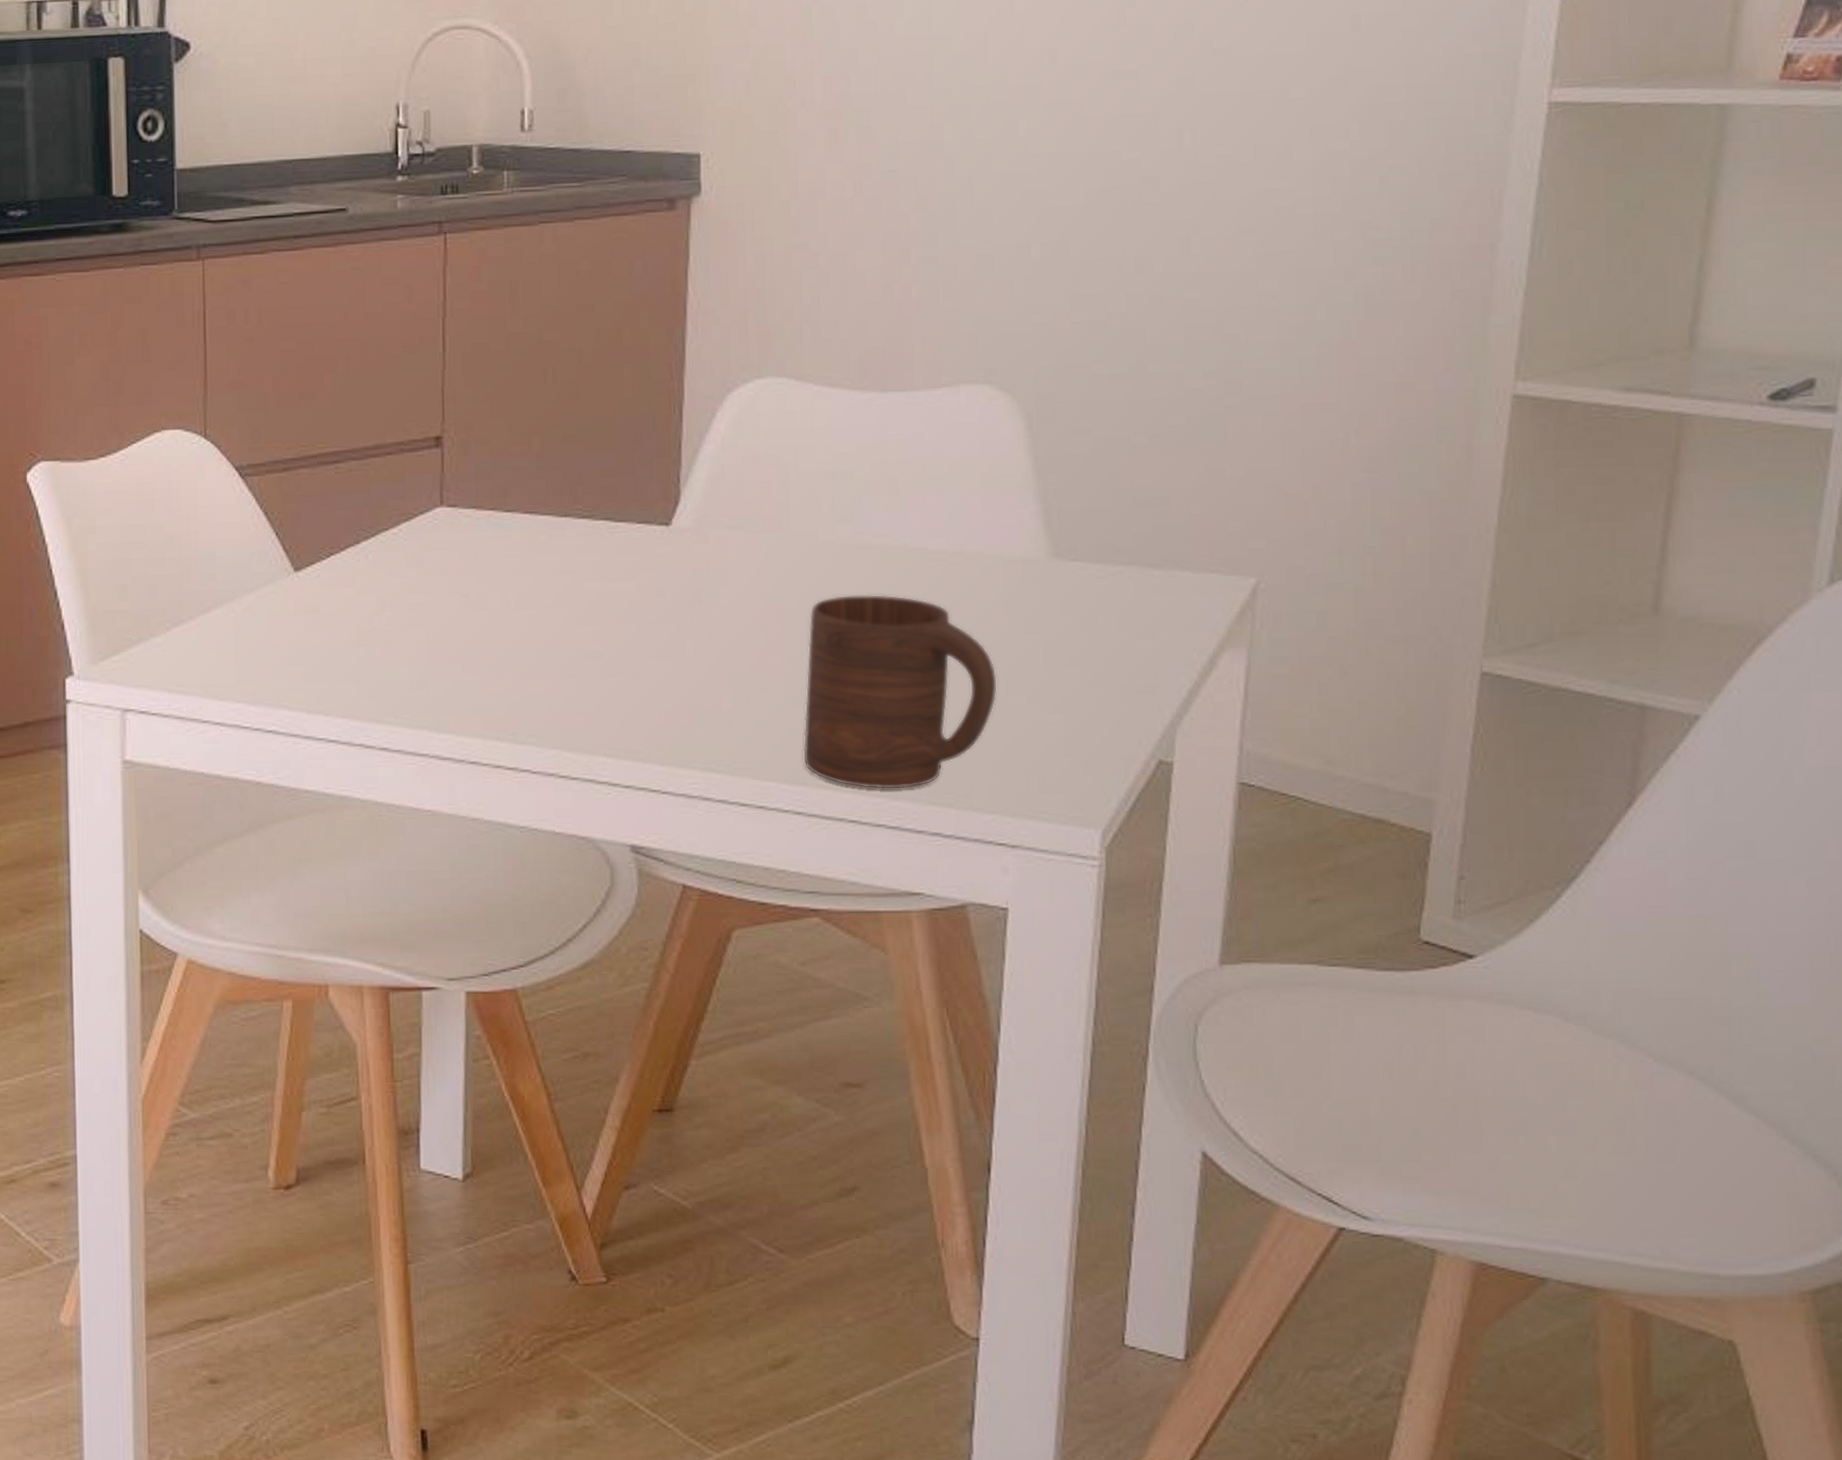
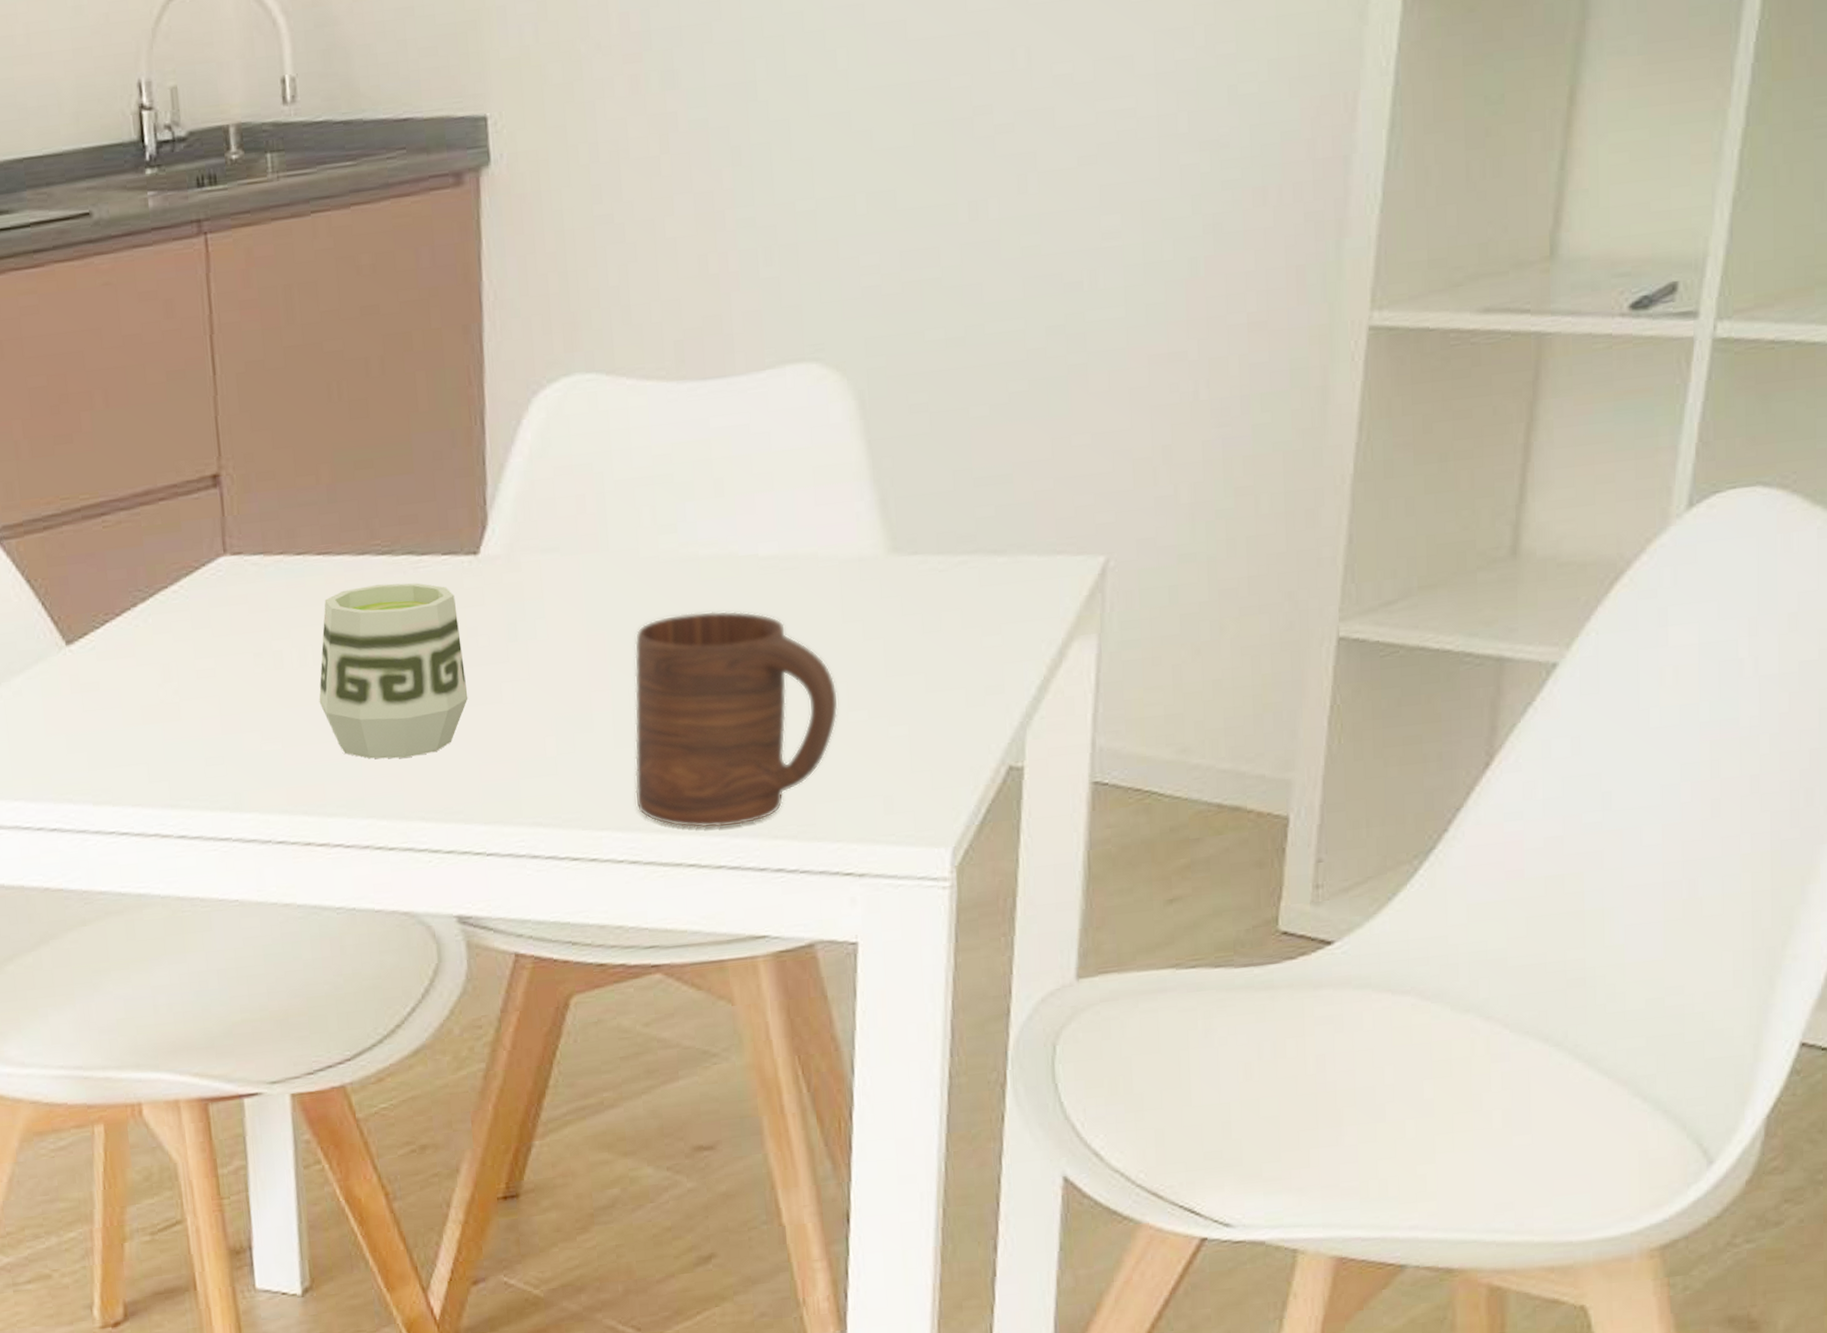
cup: none [517,544,653,699] -> present [319,582,468,759]

